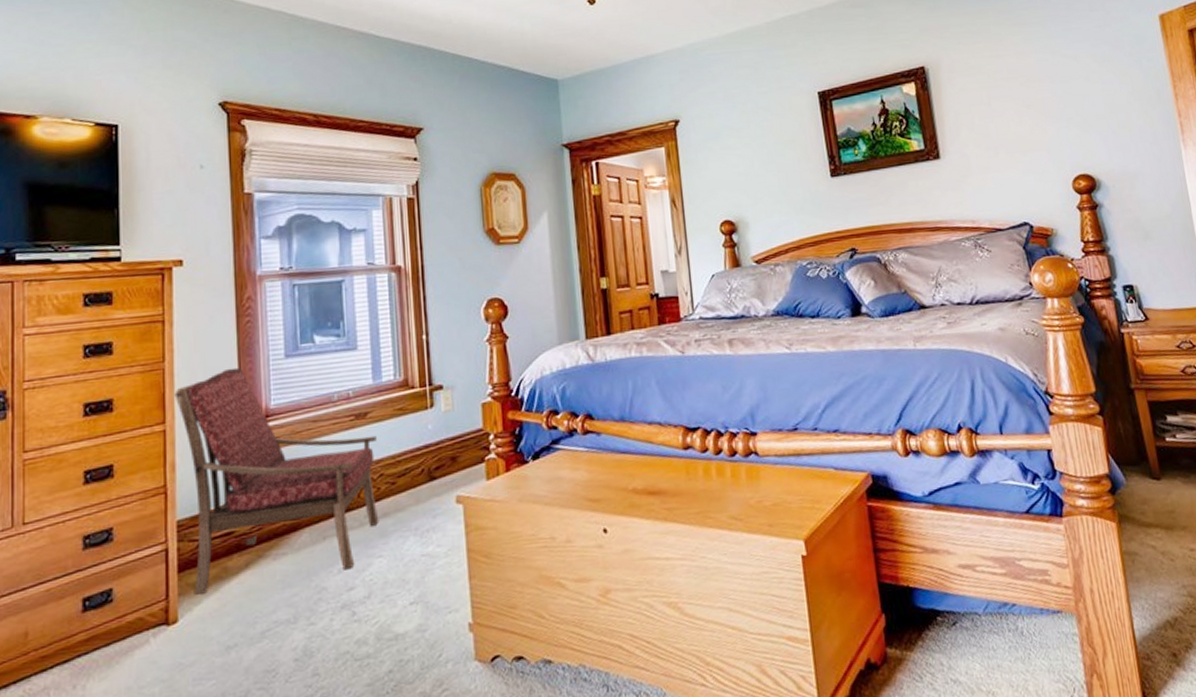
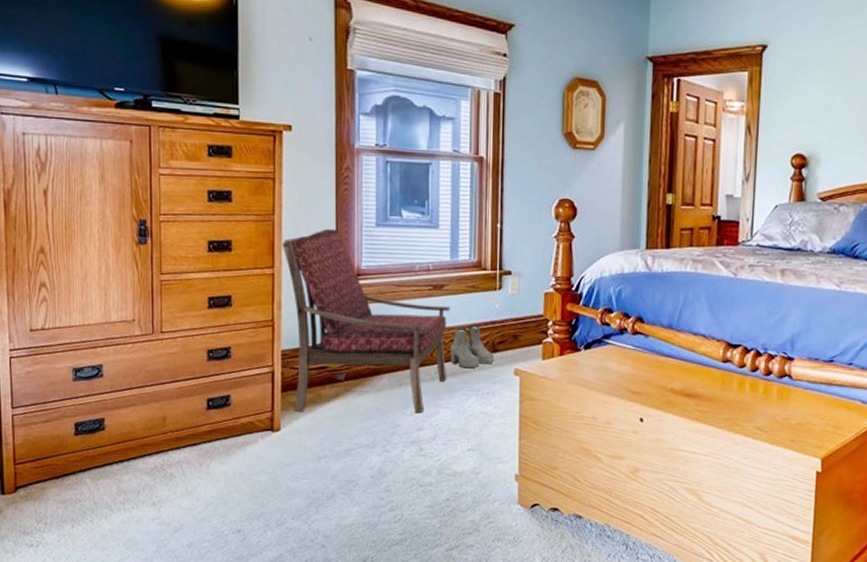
boots: none [380,451,432,506] -> present [450,324,494,369]

